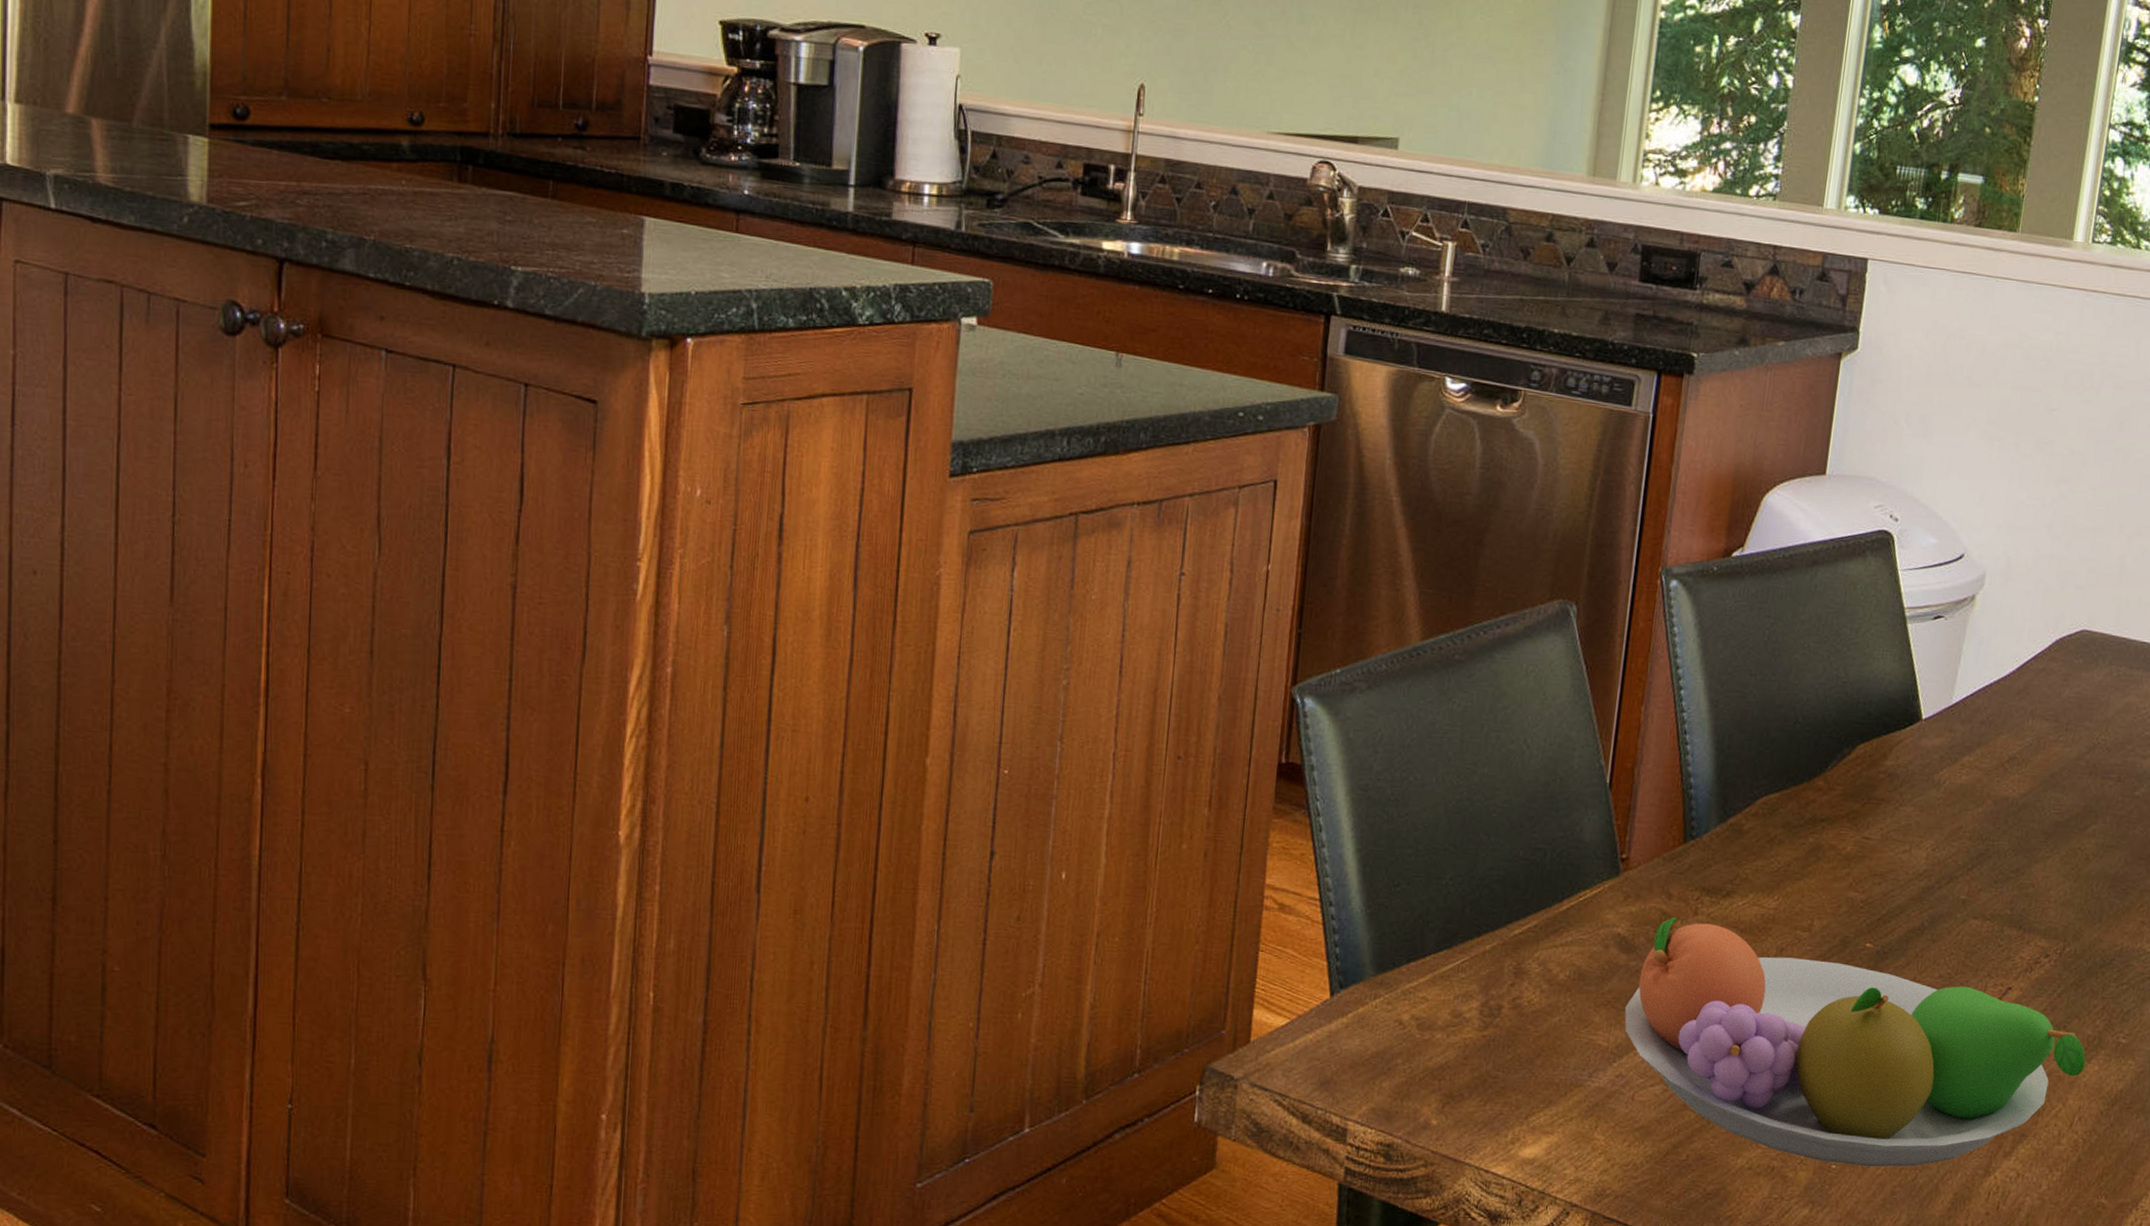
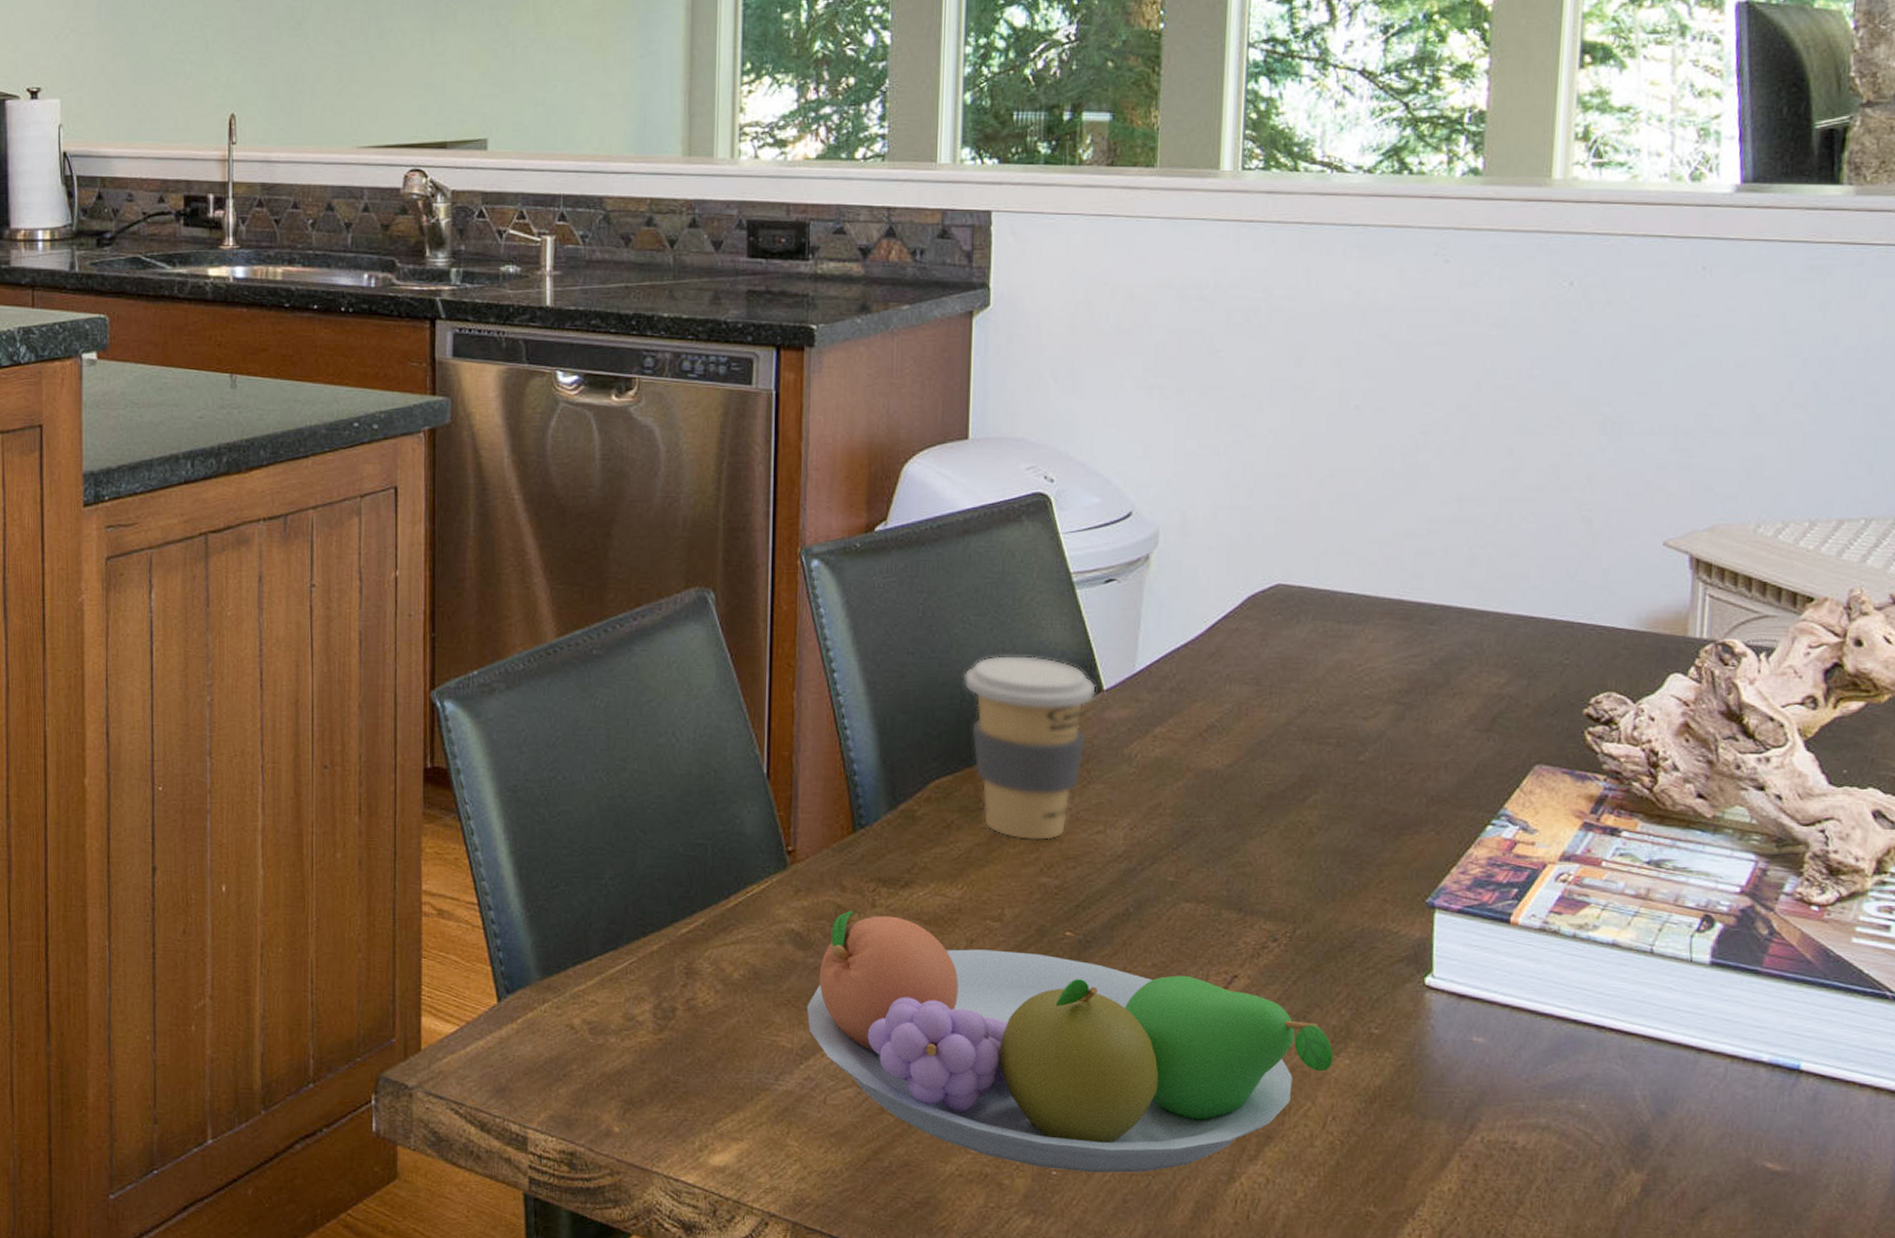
coffee cup: none [1798,681,1916,858] -> present [963,655,1096,841]

